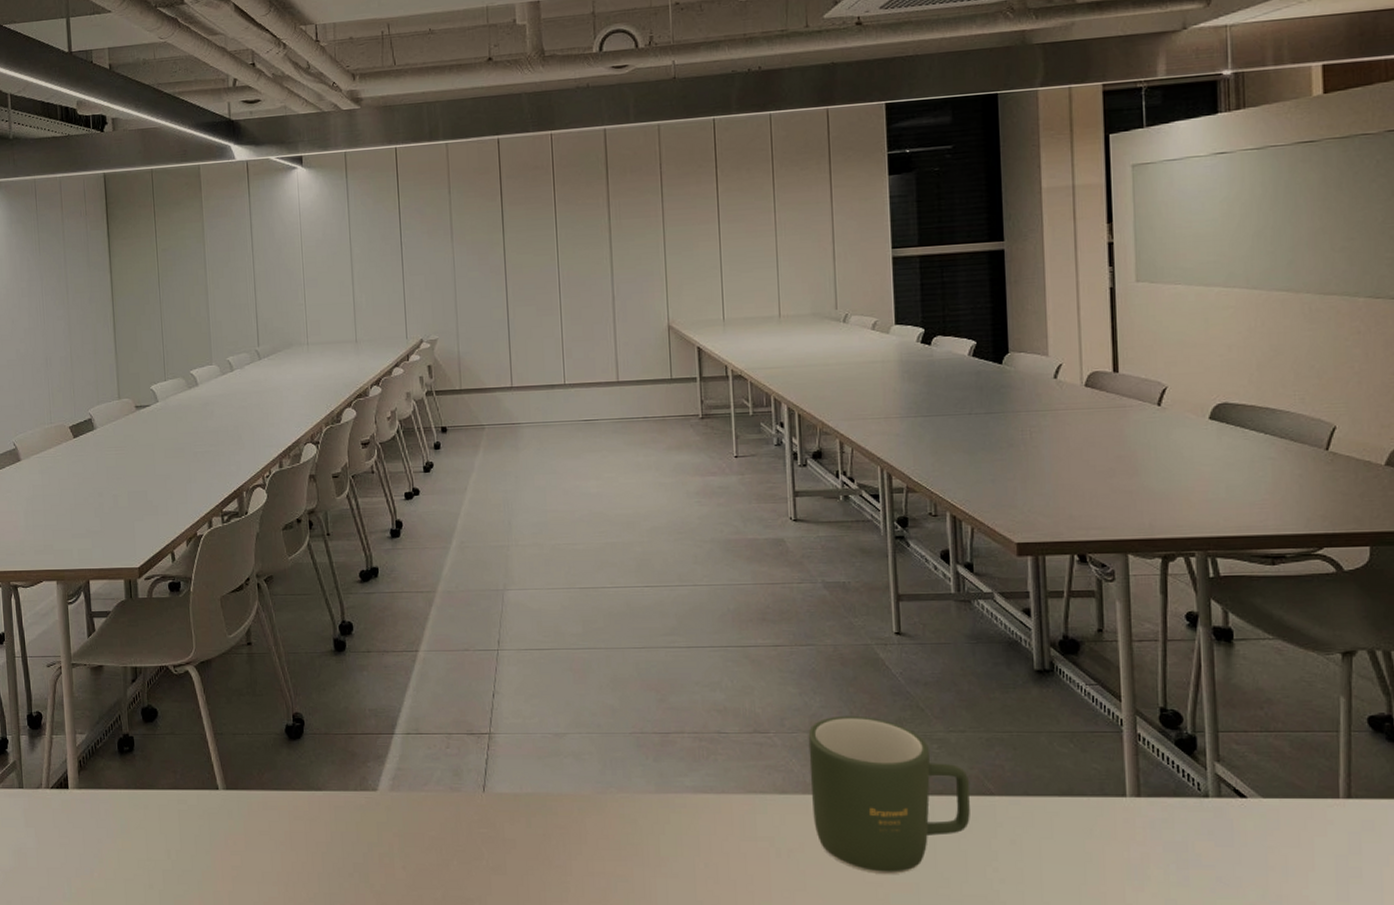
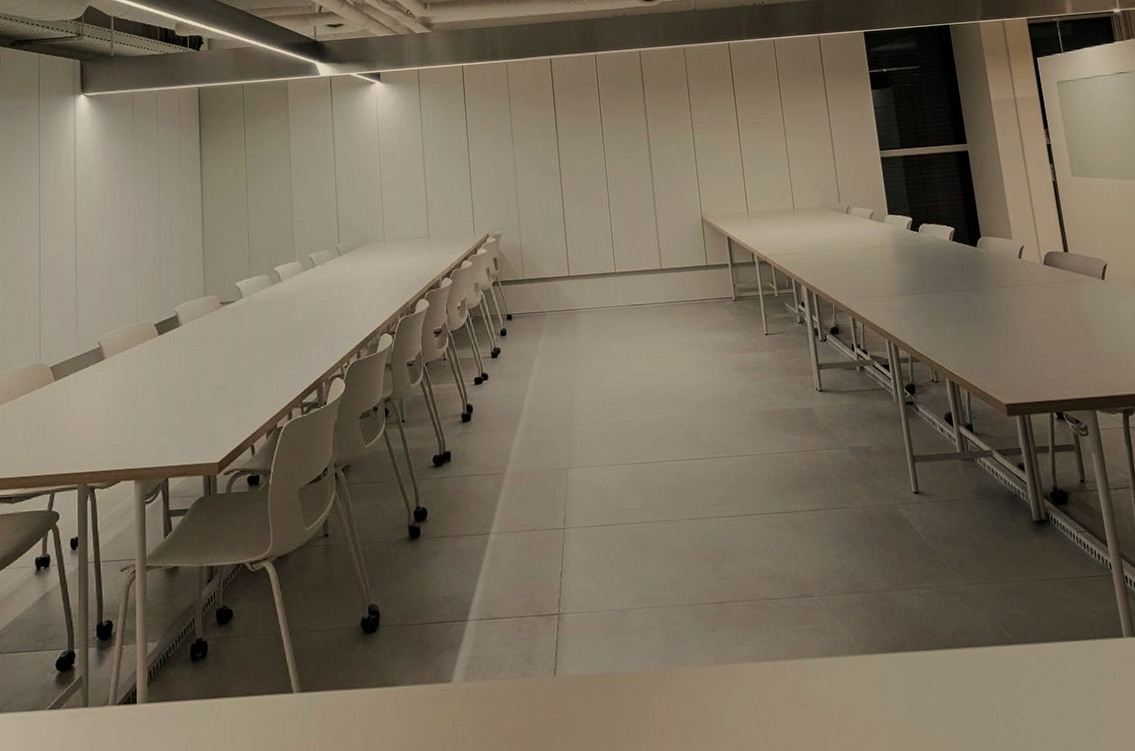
mug: present [808,715,971,874] -> none [848,574,996,732]

